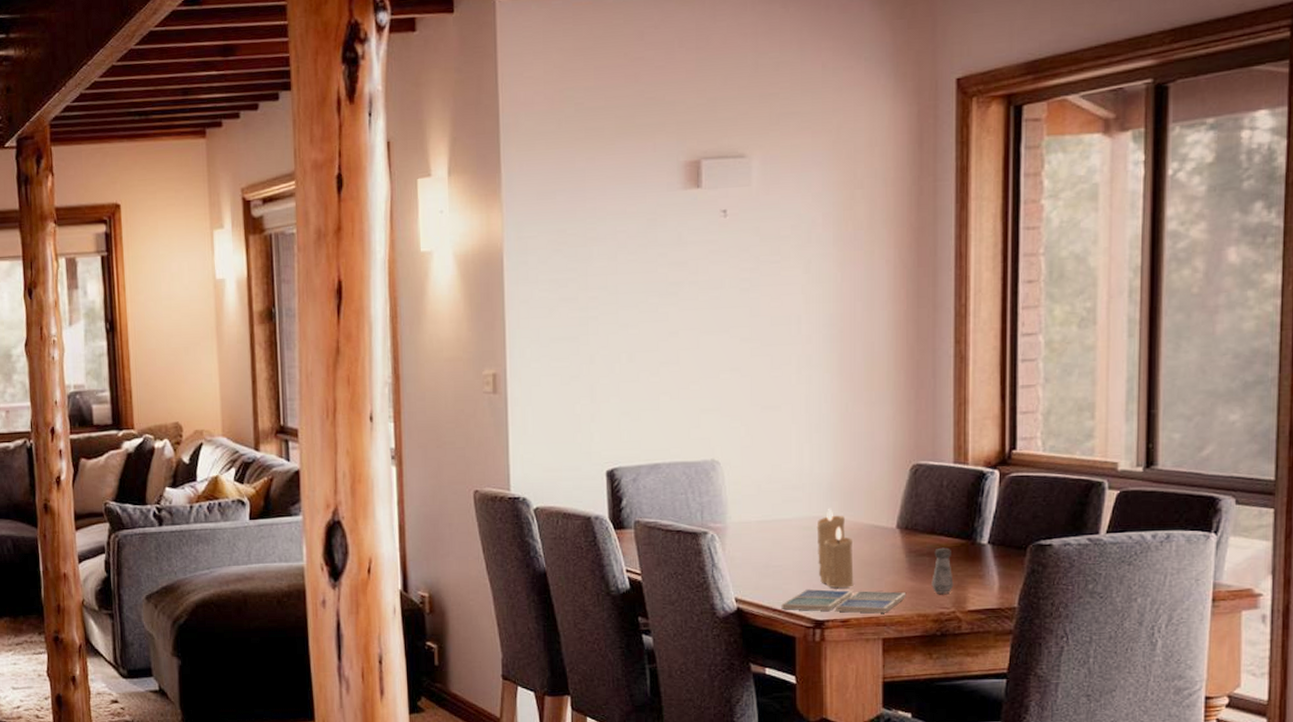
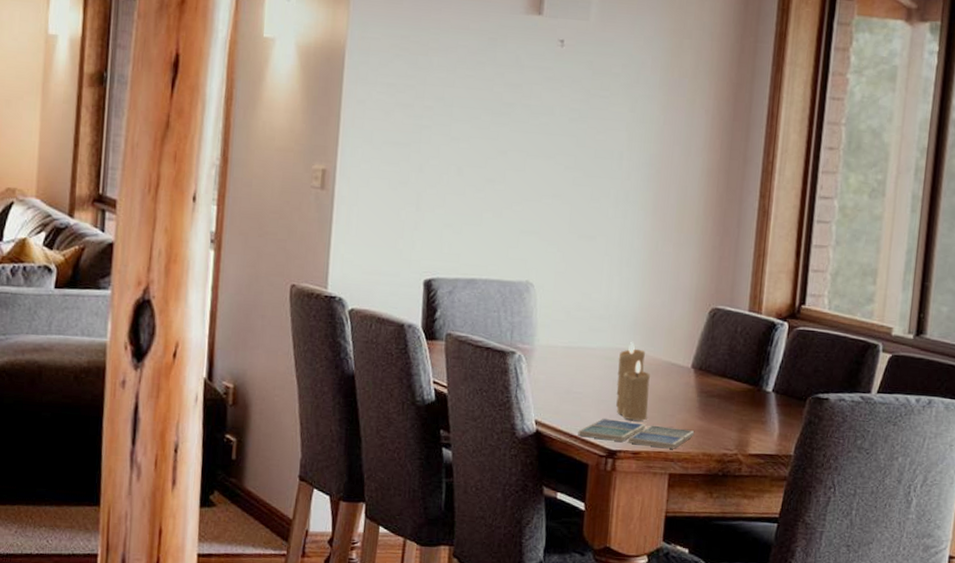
salt shaker: present [931,547,954,594] -> none [718,391,739,436]

